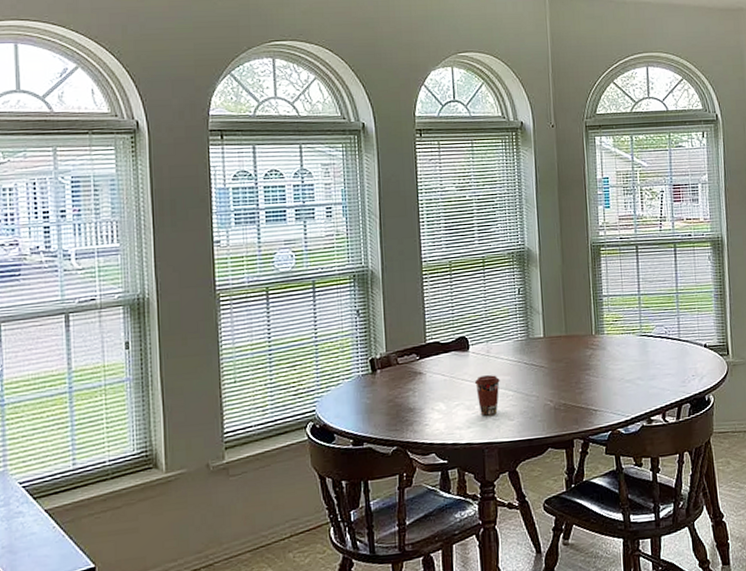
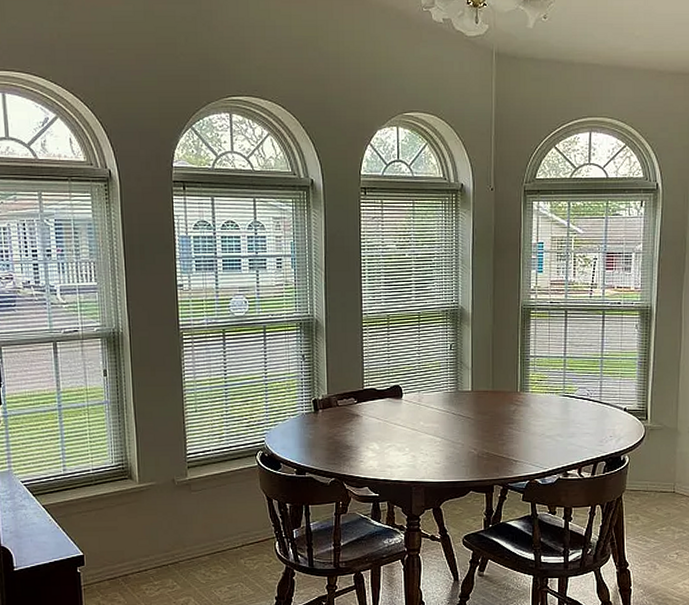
coffee cup: present [474,375,500,416] -> none [405,422,429,458]

